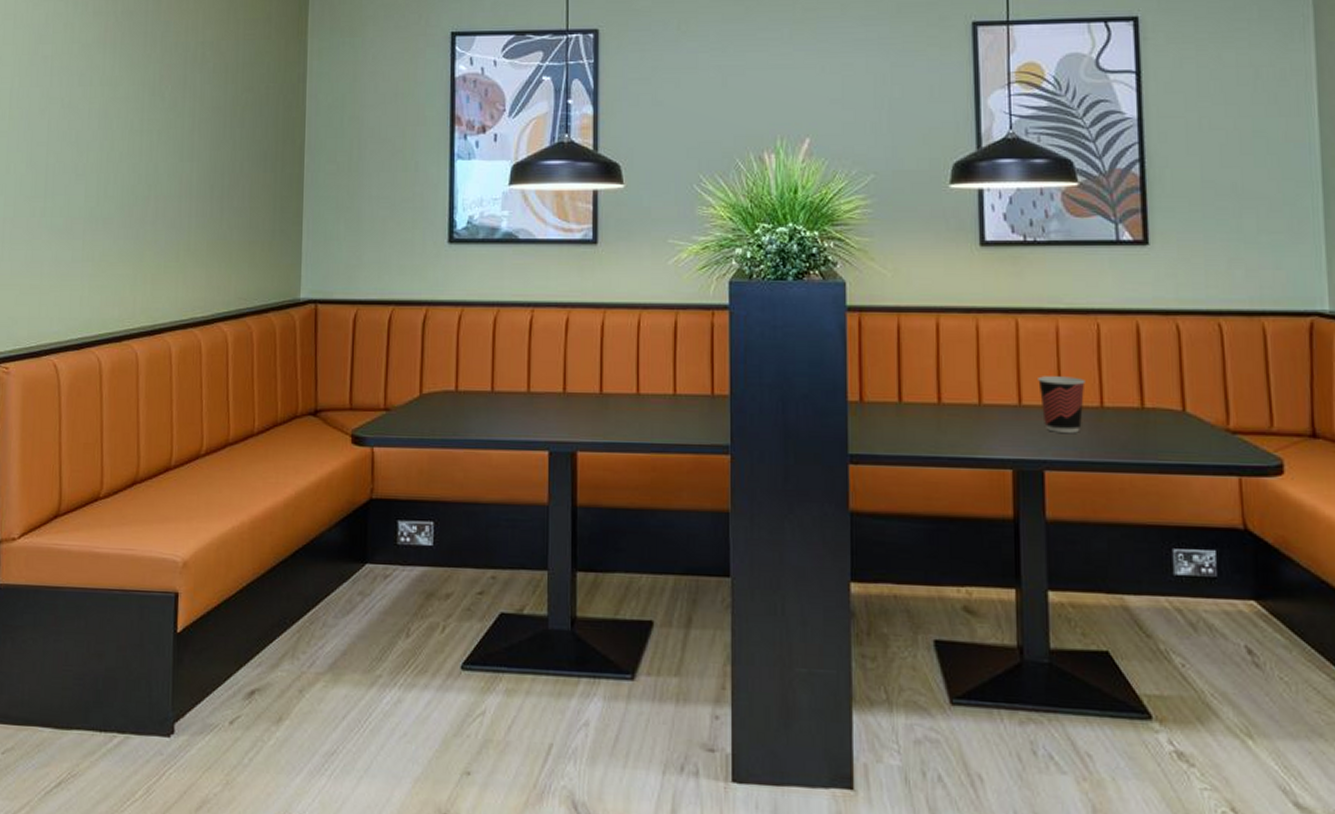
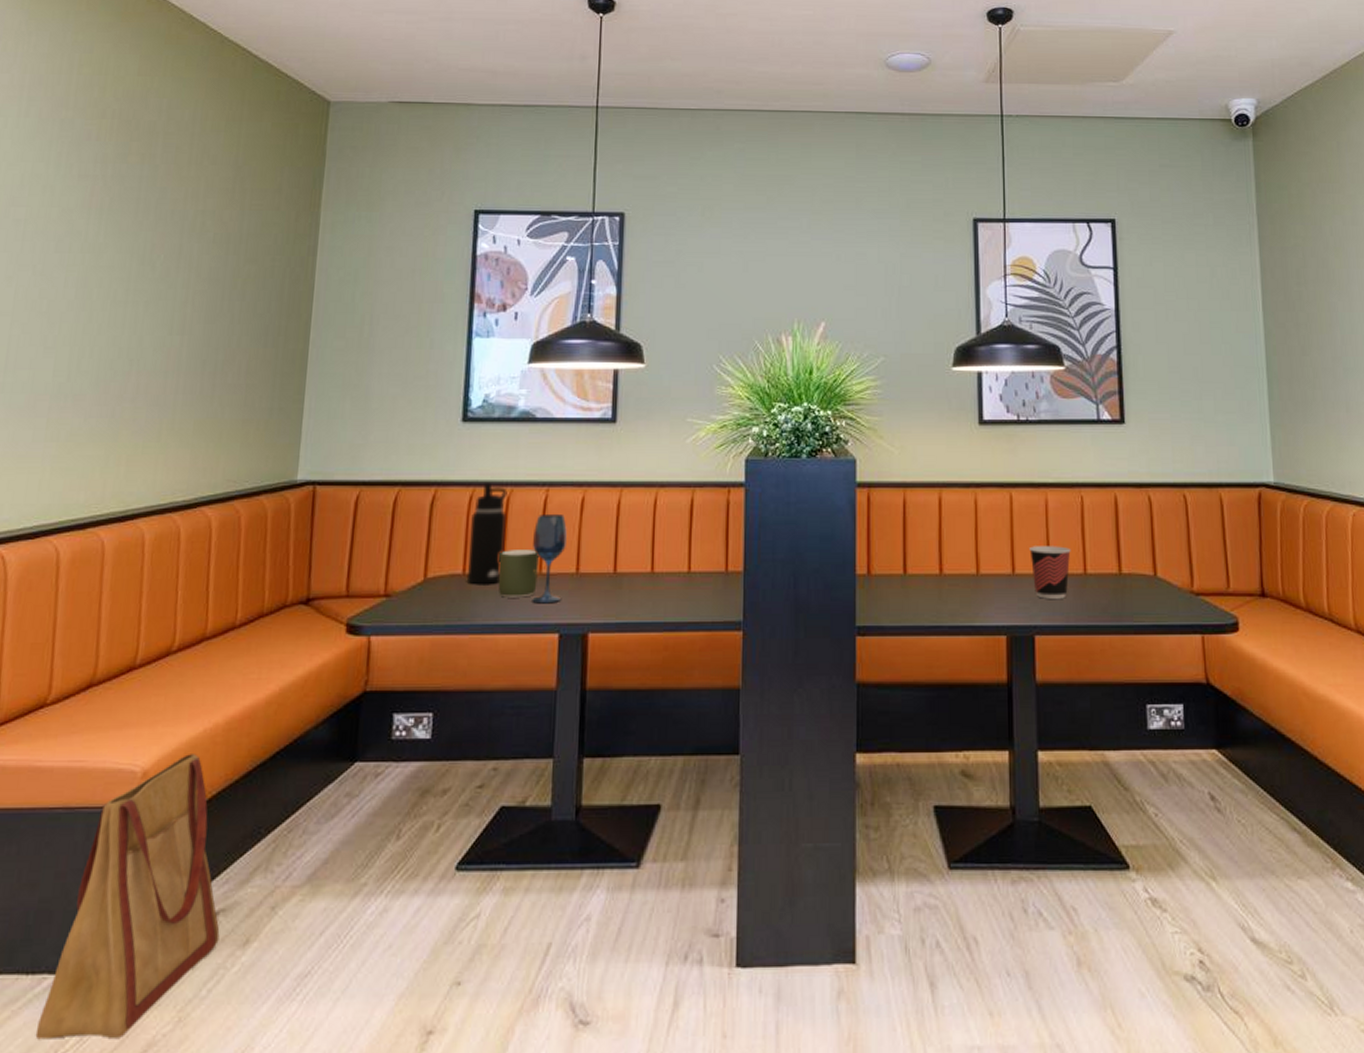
shopping bag: none [110,548,256,793] -> present [35,754,220,1040]
water bottle: none [459,303,494,402] -> present [466,483,508,585]
mug: none [489,368,528,415] -> present [498,550,540,598]
wineglass: none [521,333,554,422] -> present [532,513,568,604]

